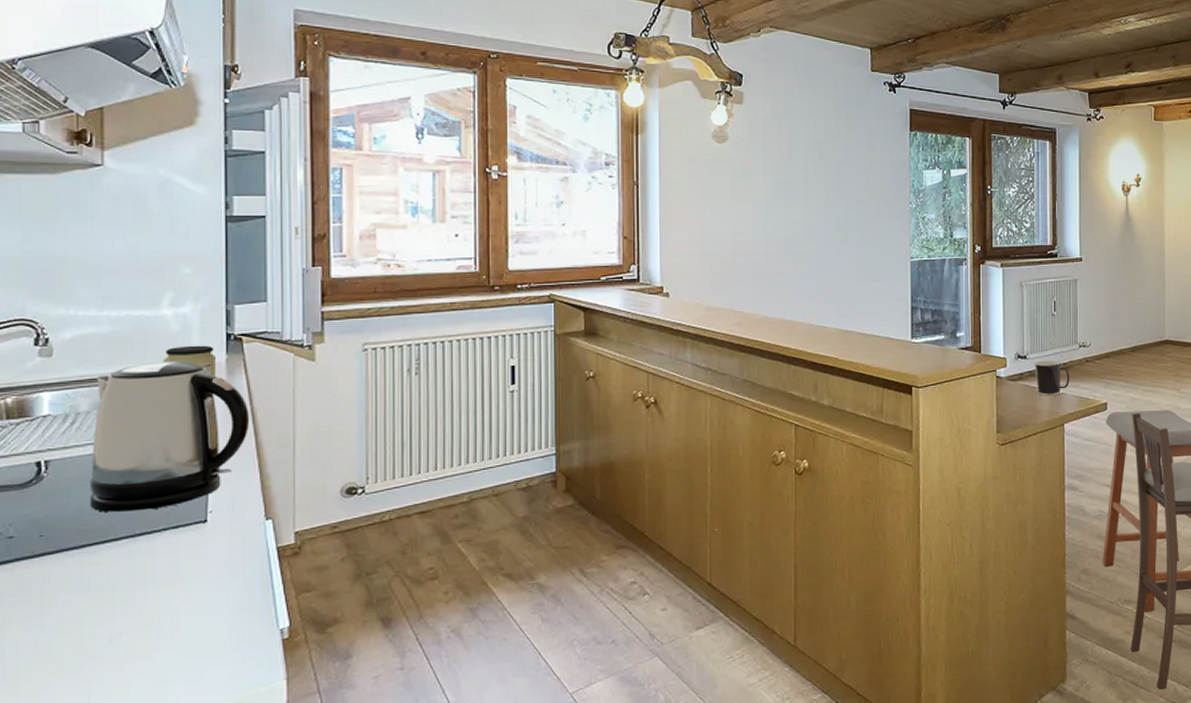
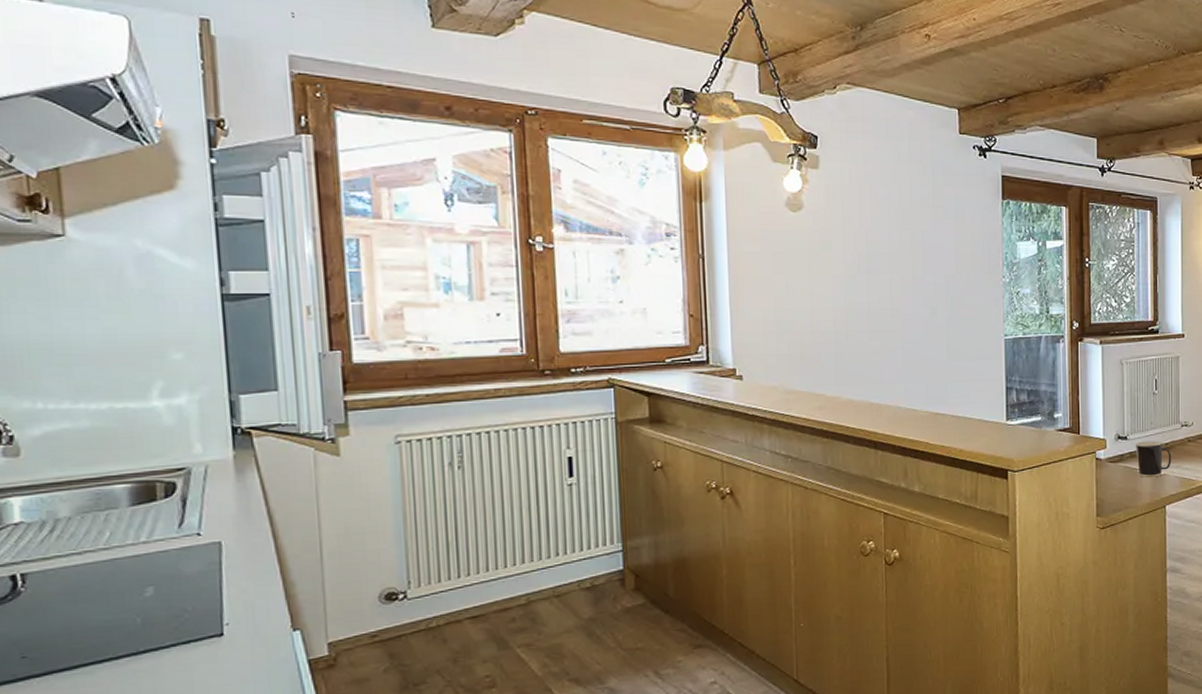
kettle: present [89,361,250,513] -> none [77,459,267,629]
jar: present [162,345,217,377] -> none [156,440,222,476]

